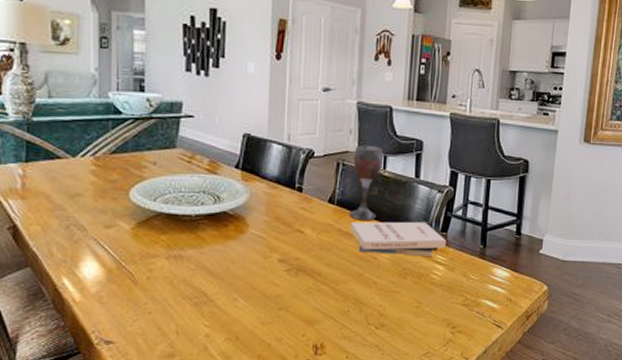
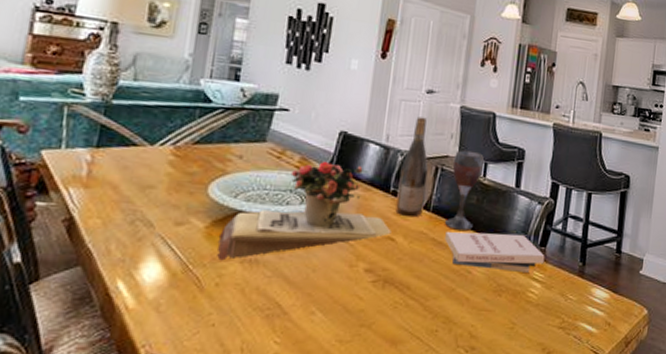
flower arrangement: none [144,162,300,258] -> present [217,161,392,261]
wine bottle: none [302,115,330,211] -> present [395,117,429,217]

